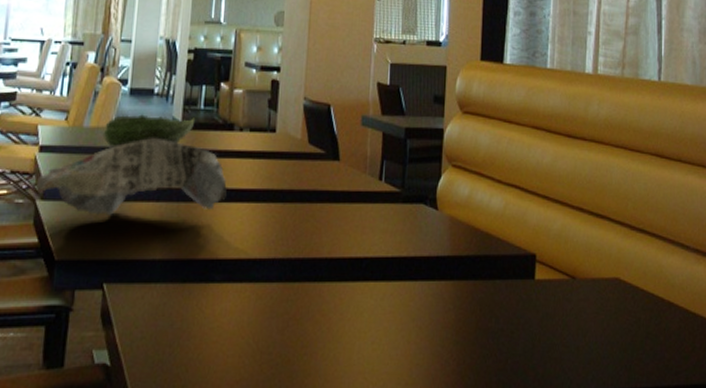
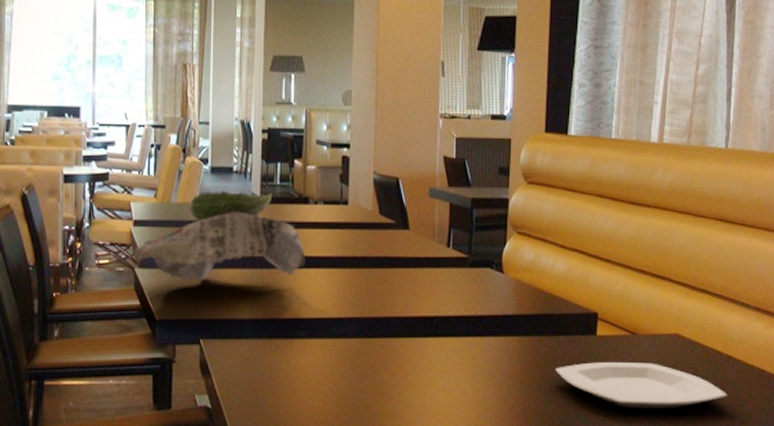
plate: none [492,310,672,363] -> present [555,362,728,409]

